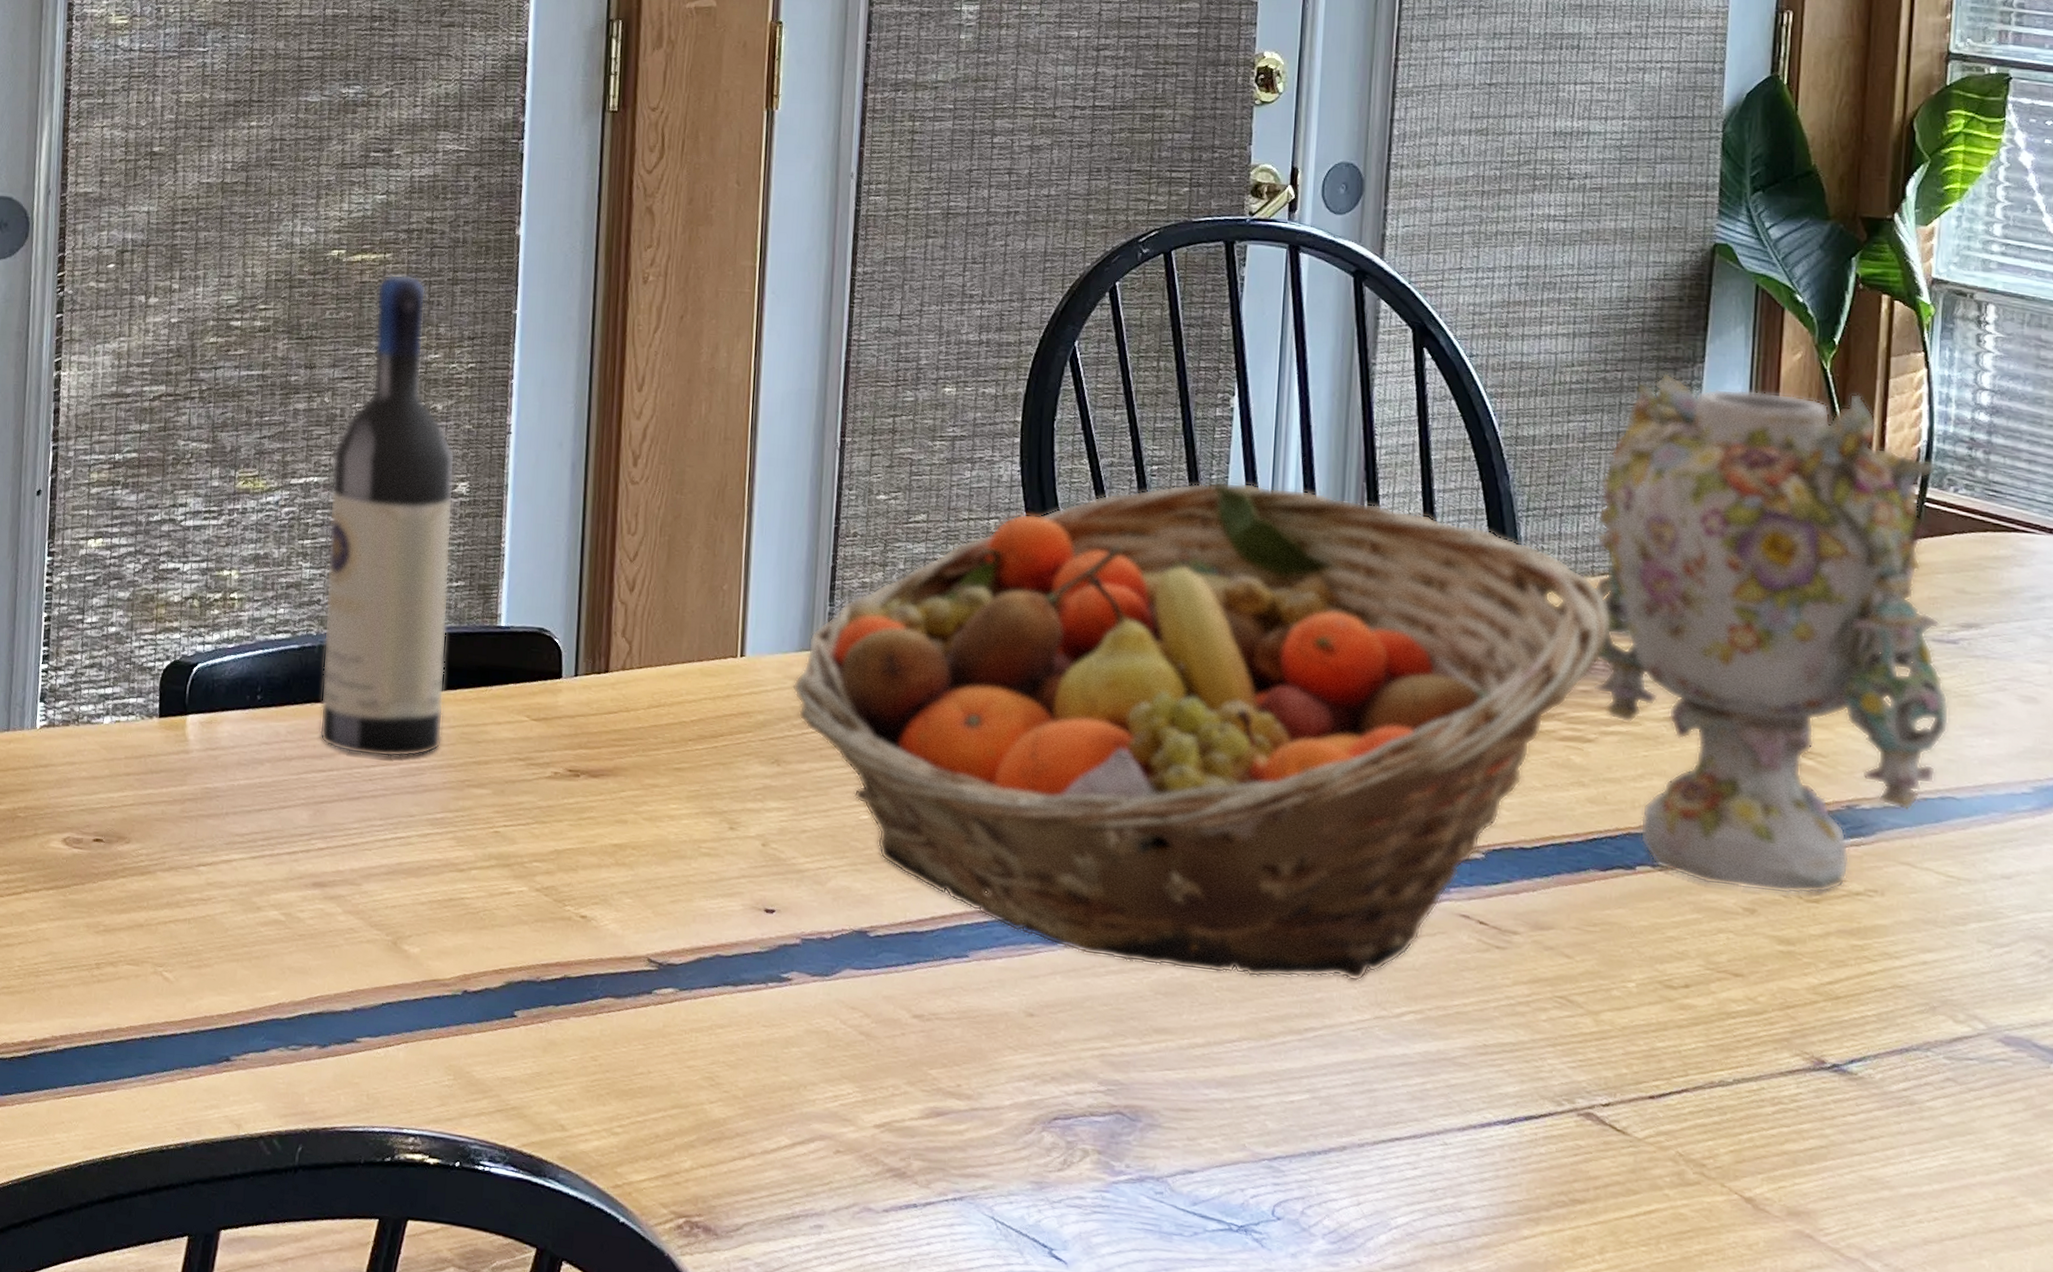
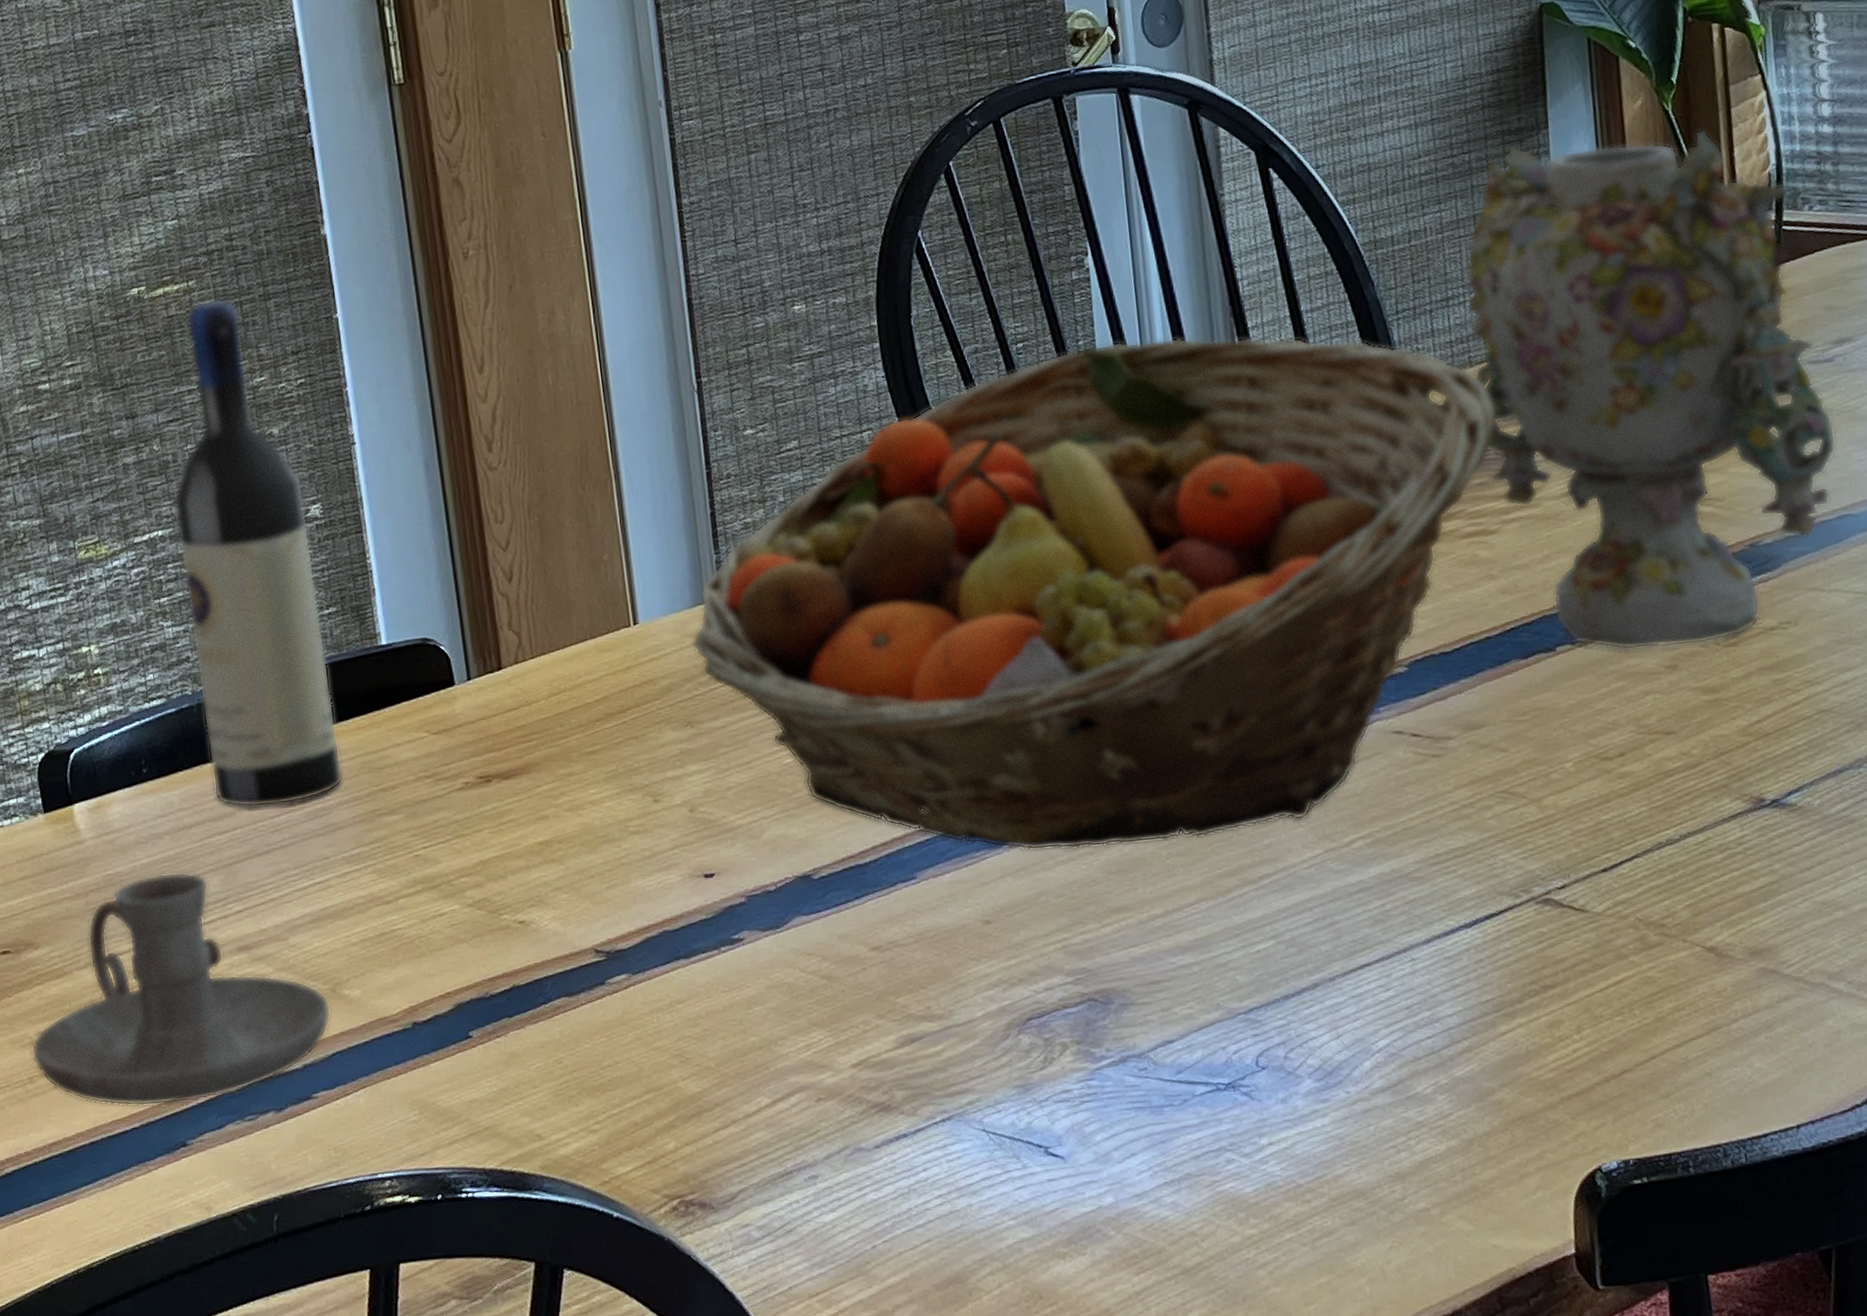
candle holder: none [103,796,389,1021] -> present [31,872,331,1107]

